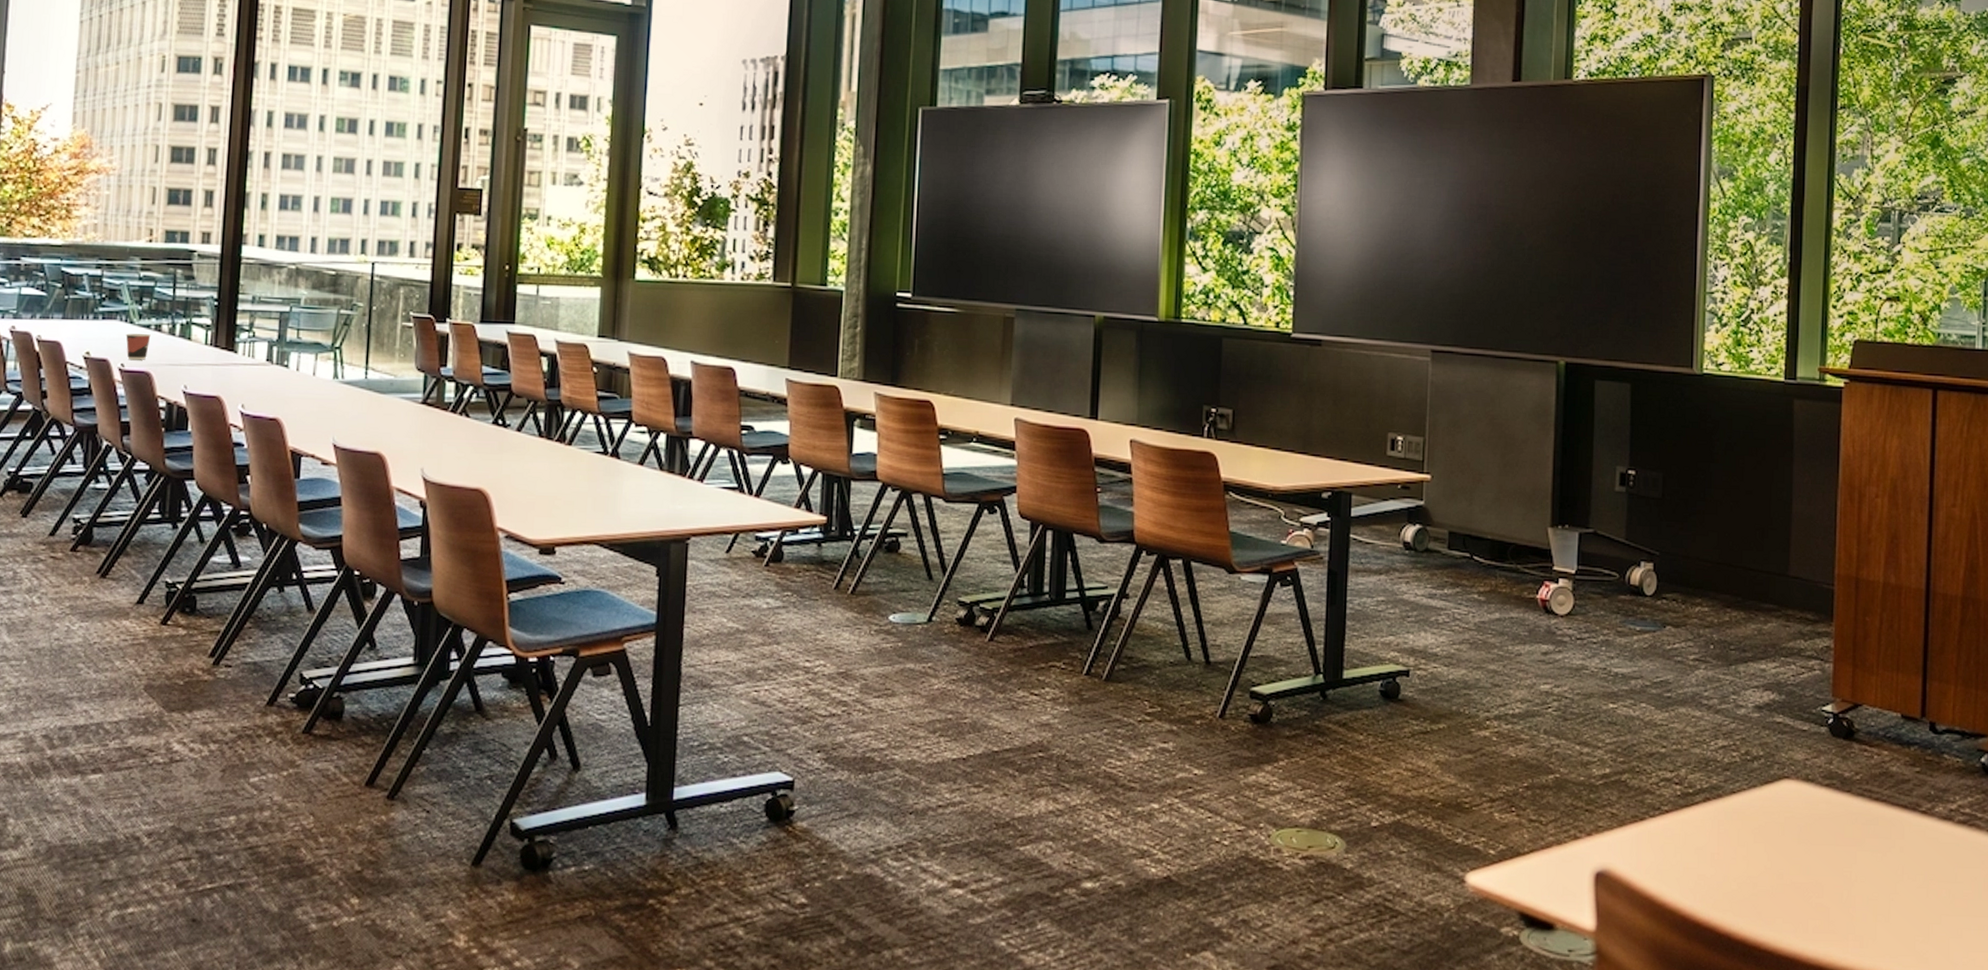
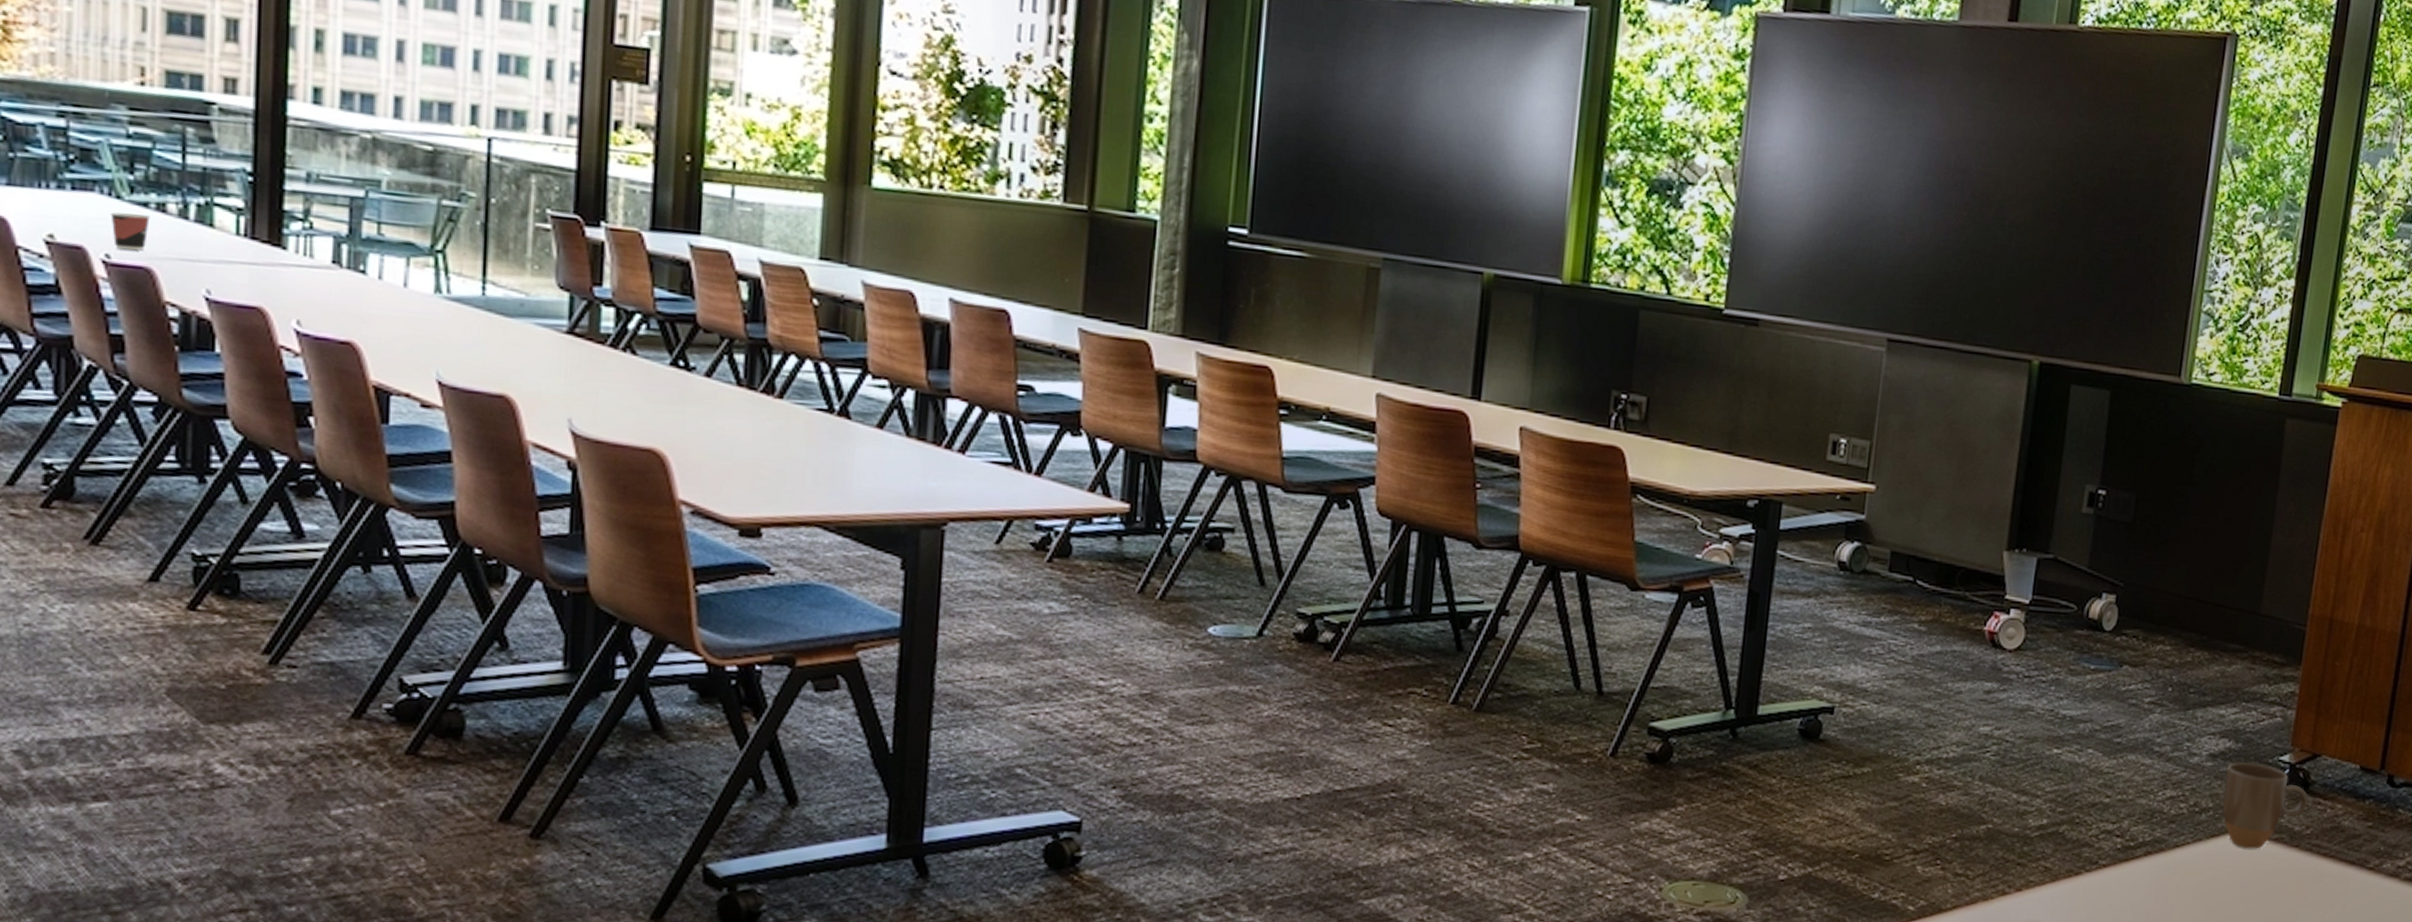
mug: none [1772,712,1855,795] -> present [2222,761,2309,849]

